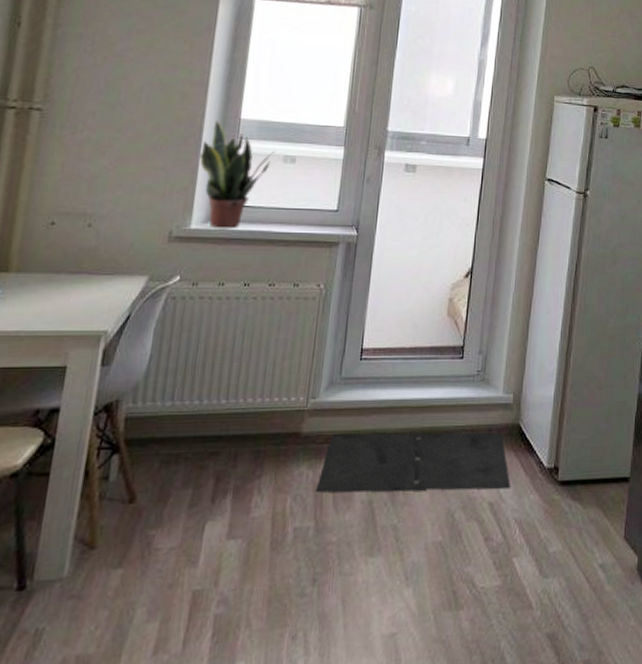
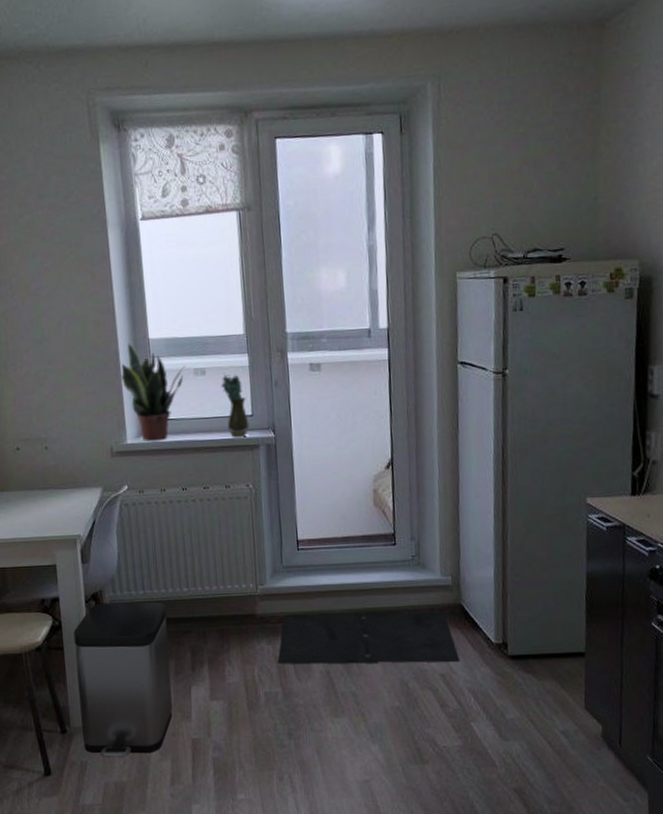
pedal bin: none [45,415,196,622] -> present [73,602,173,757]
vase: none [308,163,334,233] -> present [221,373,250,438]

